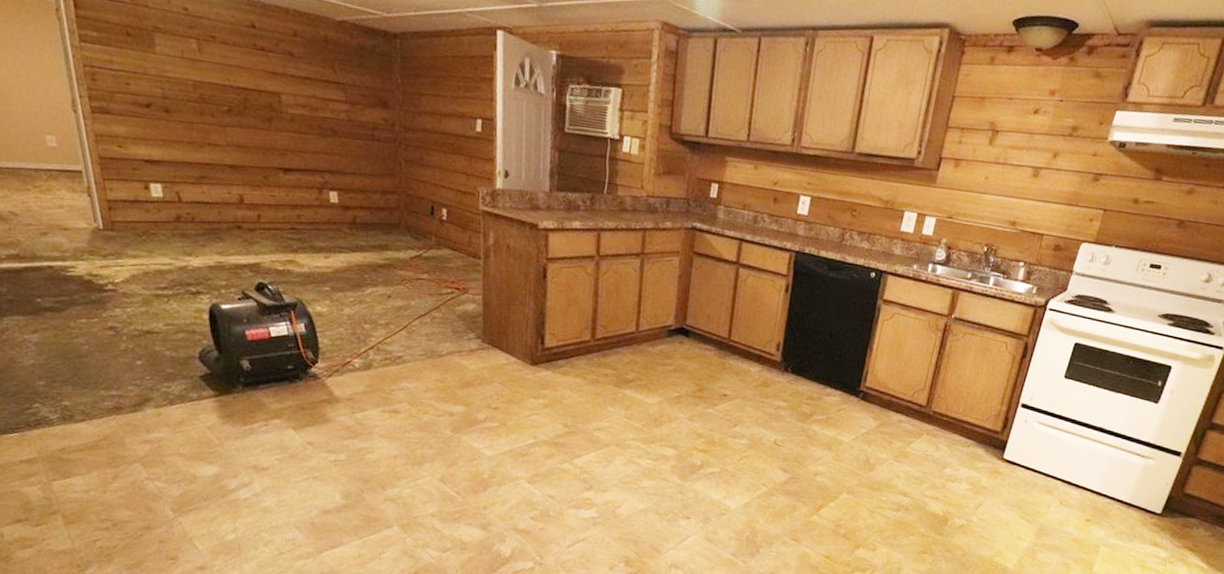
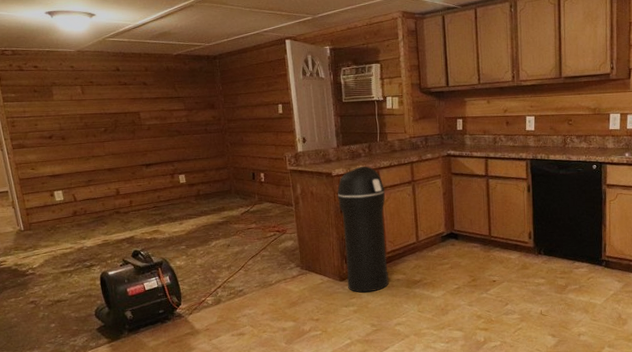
trash can: none [540,222,605,385] -> present [337,166,389,293]

